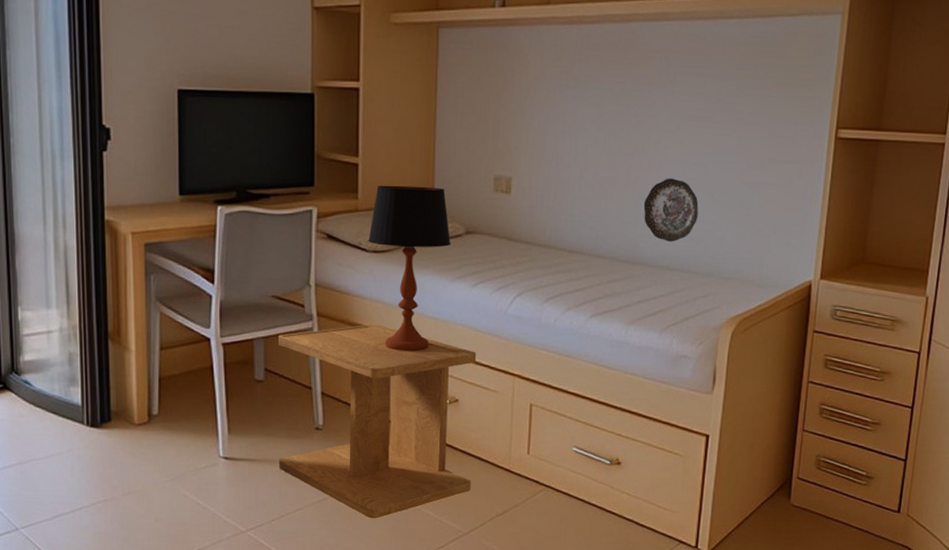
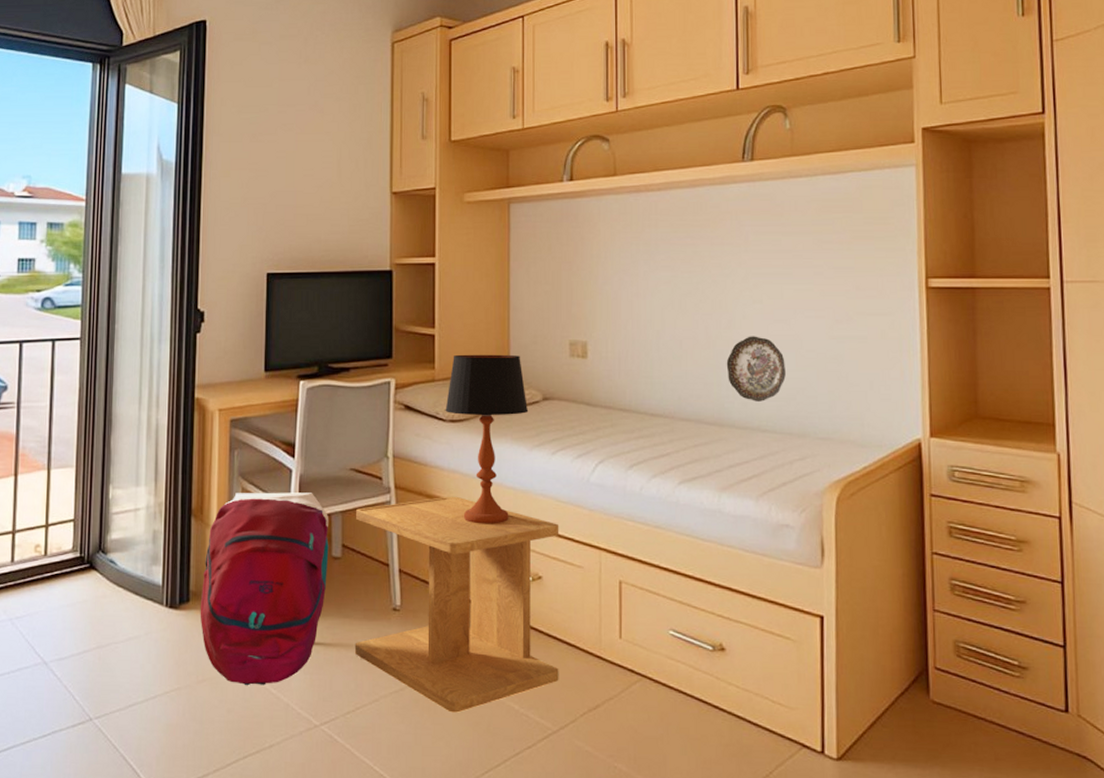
backpack: none [122,317,252,498] -> present [200,492,329,686]

